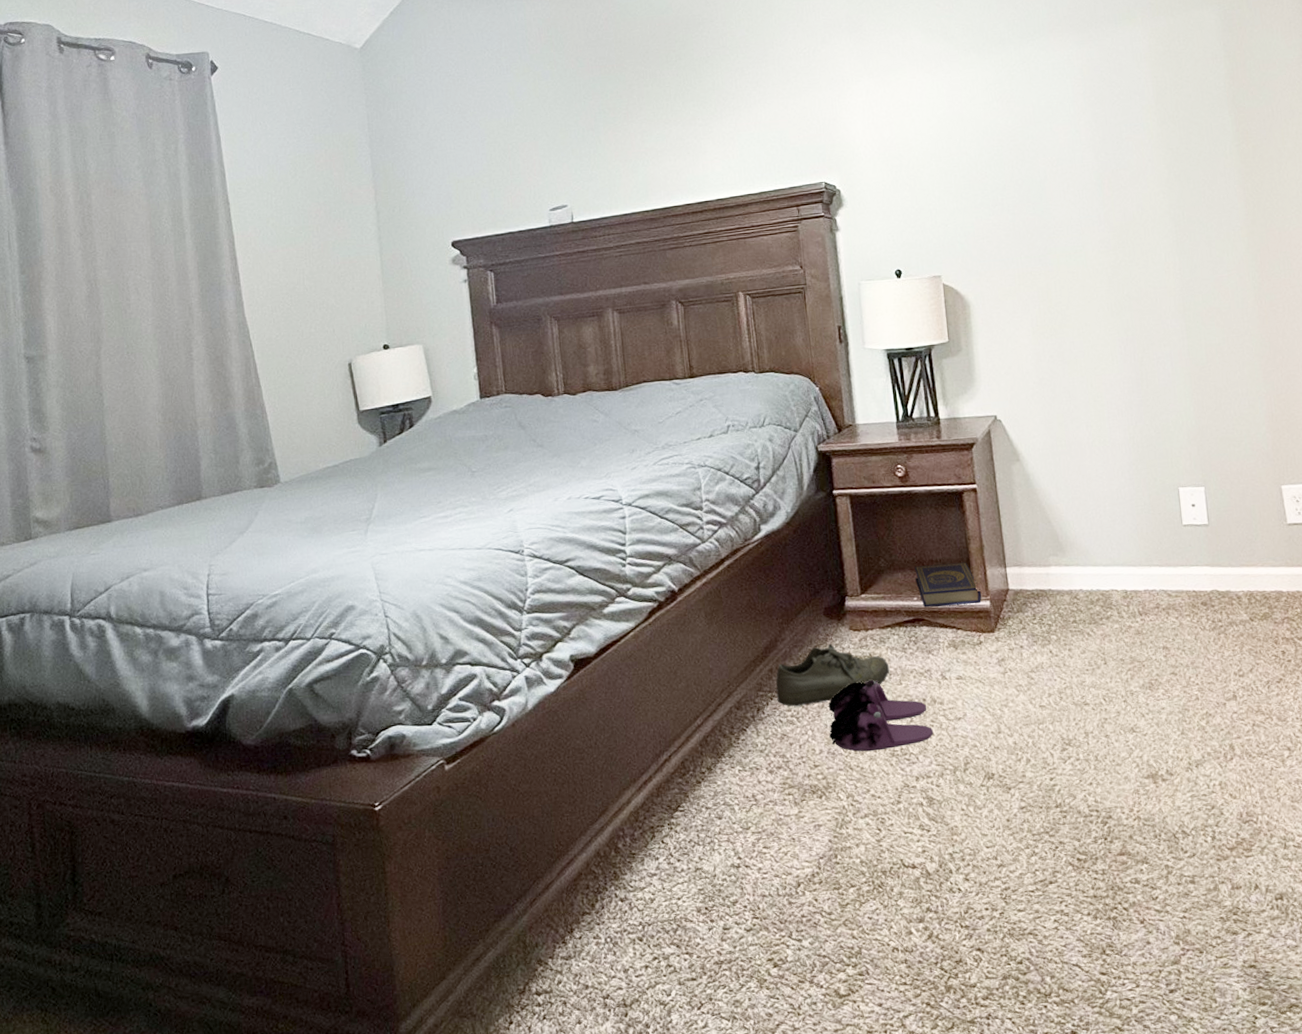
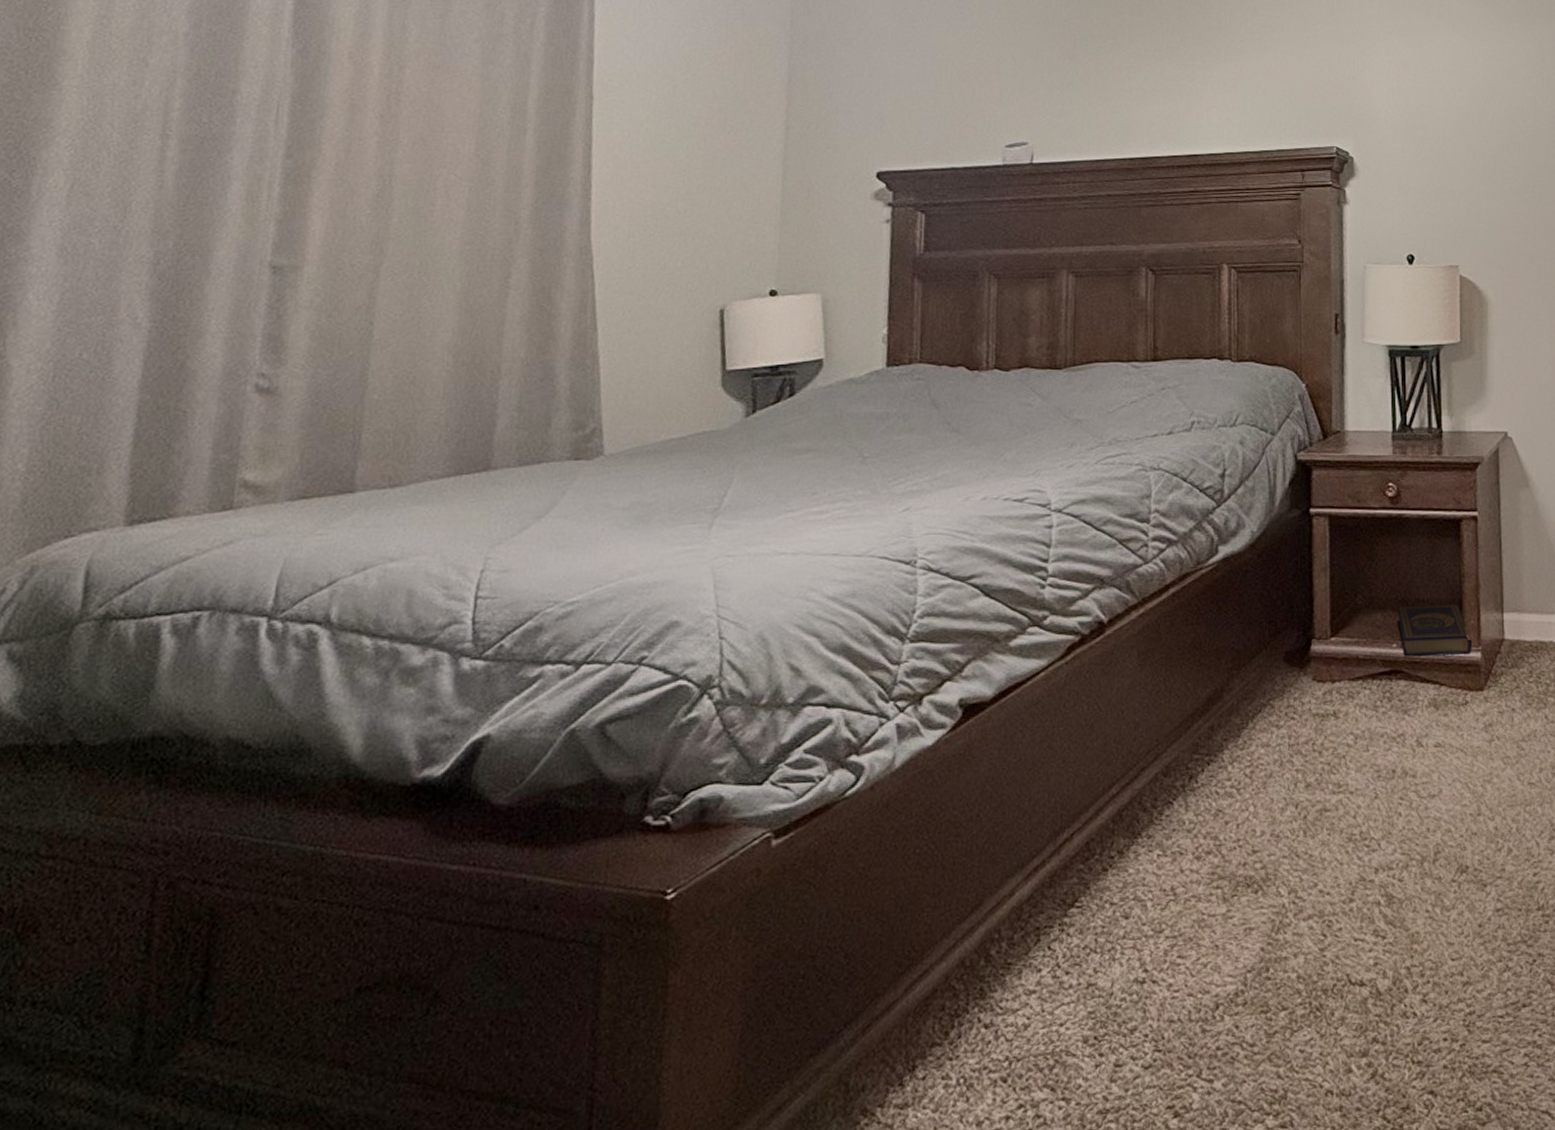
shoe: present [776,643,890,706] -> none [1215,696,1356,774]
slippers: present [828,679,934,752] -> none [1275,743,1402,835]

